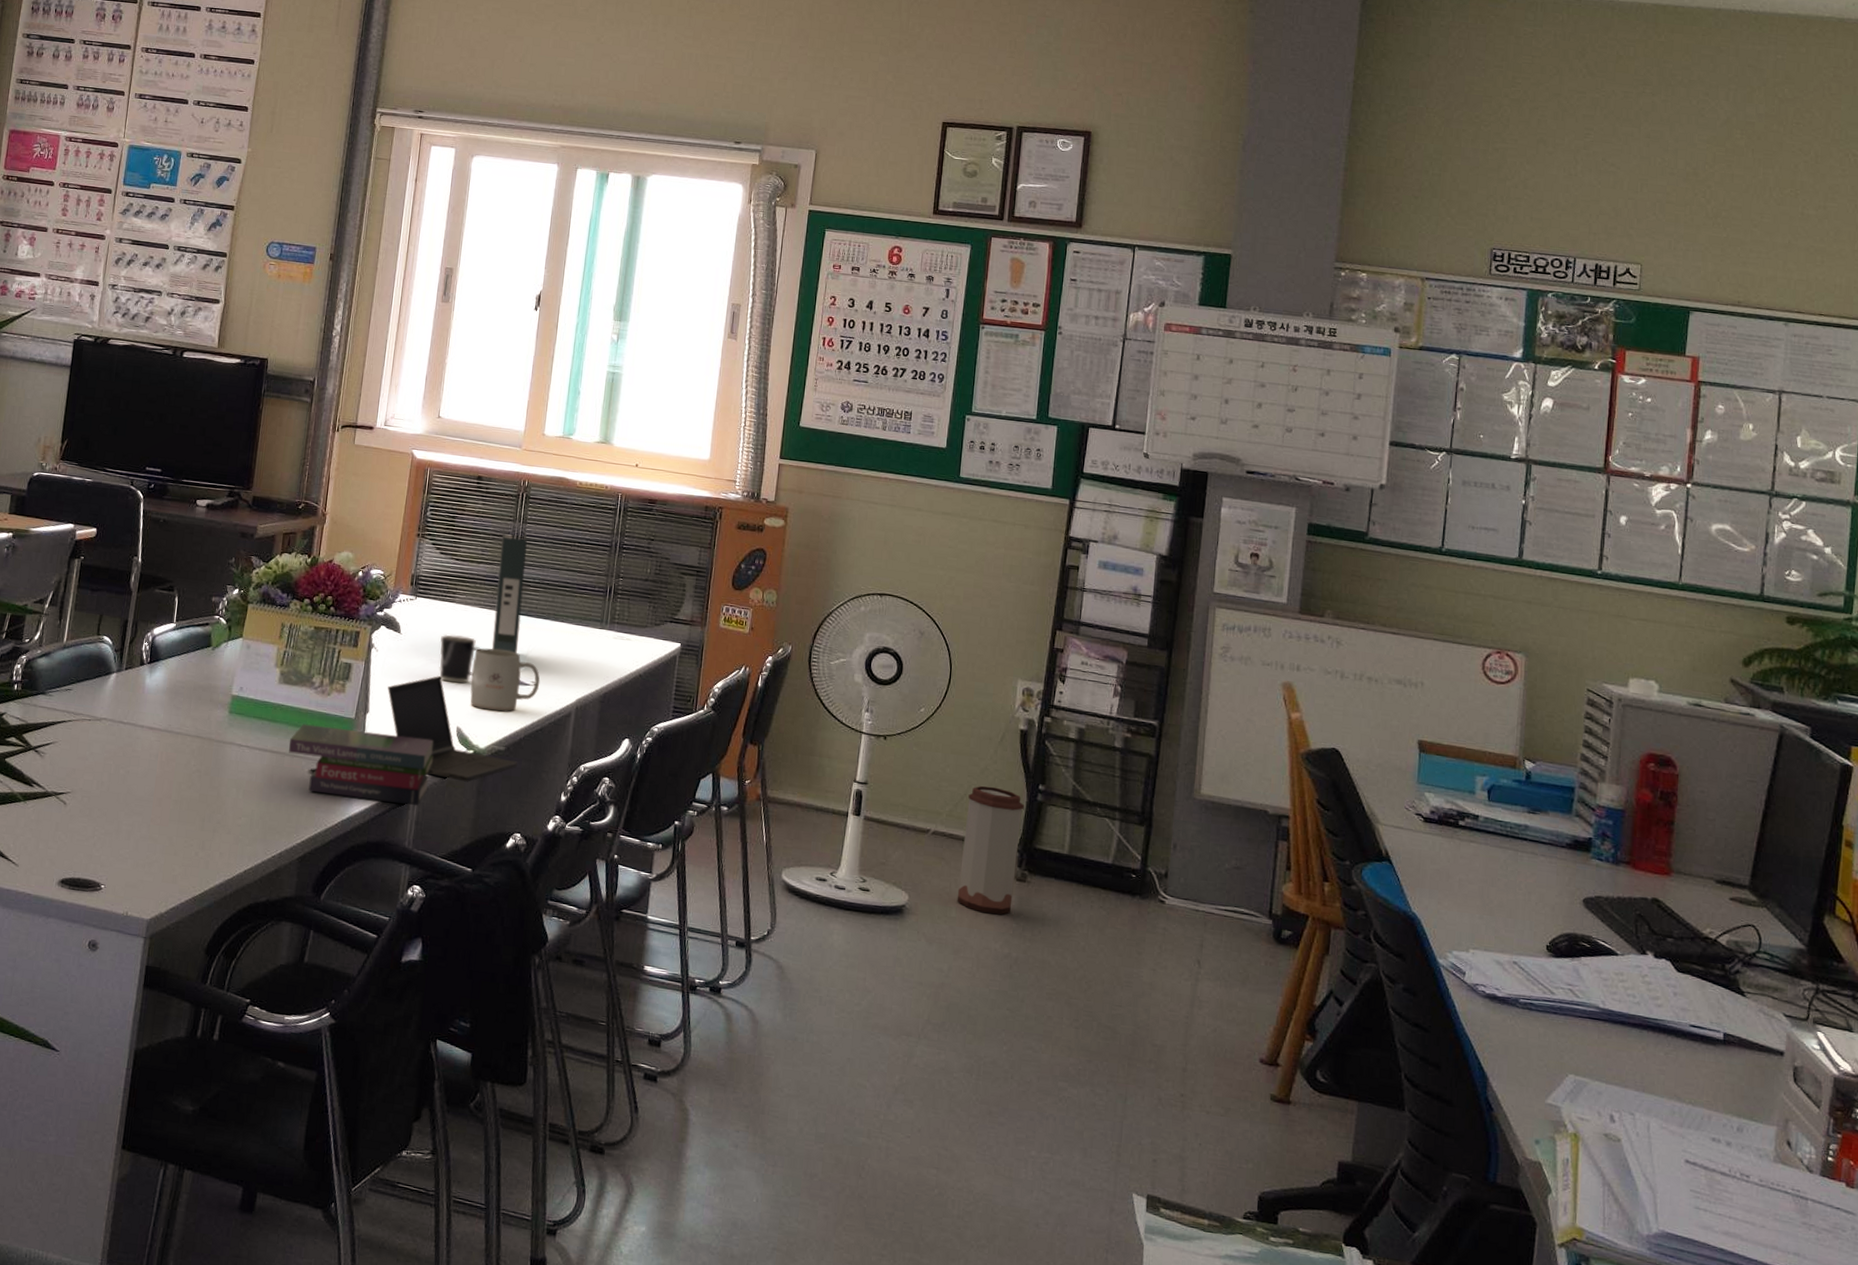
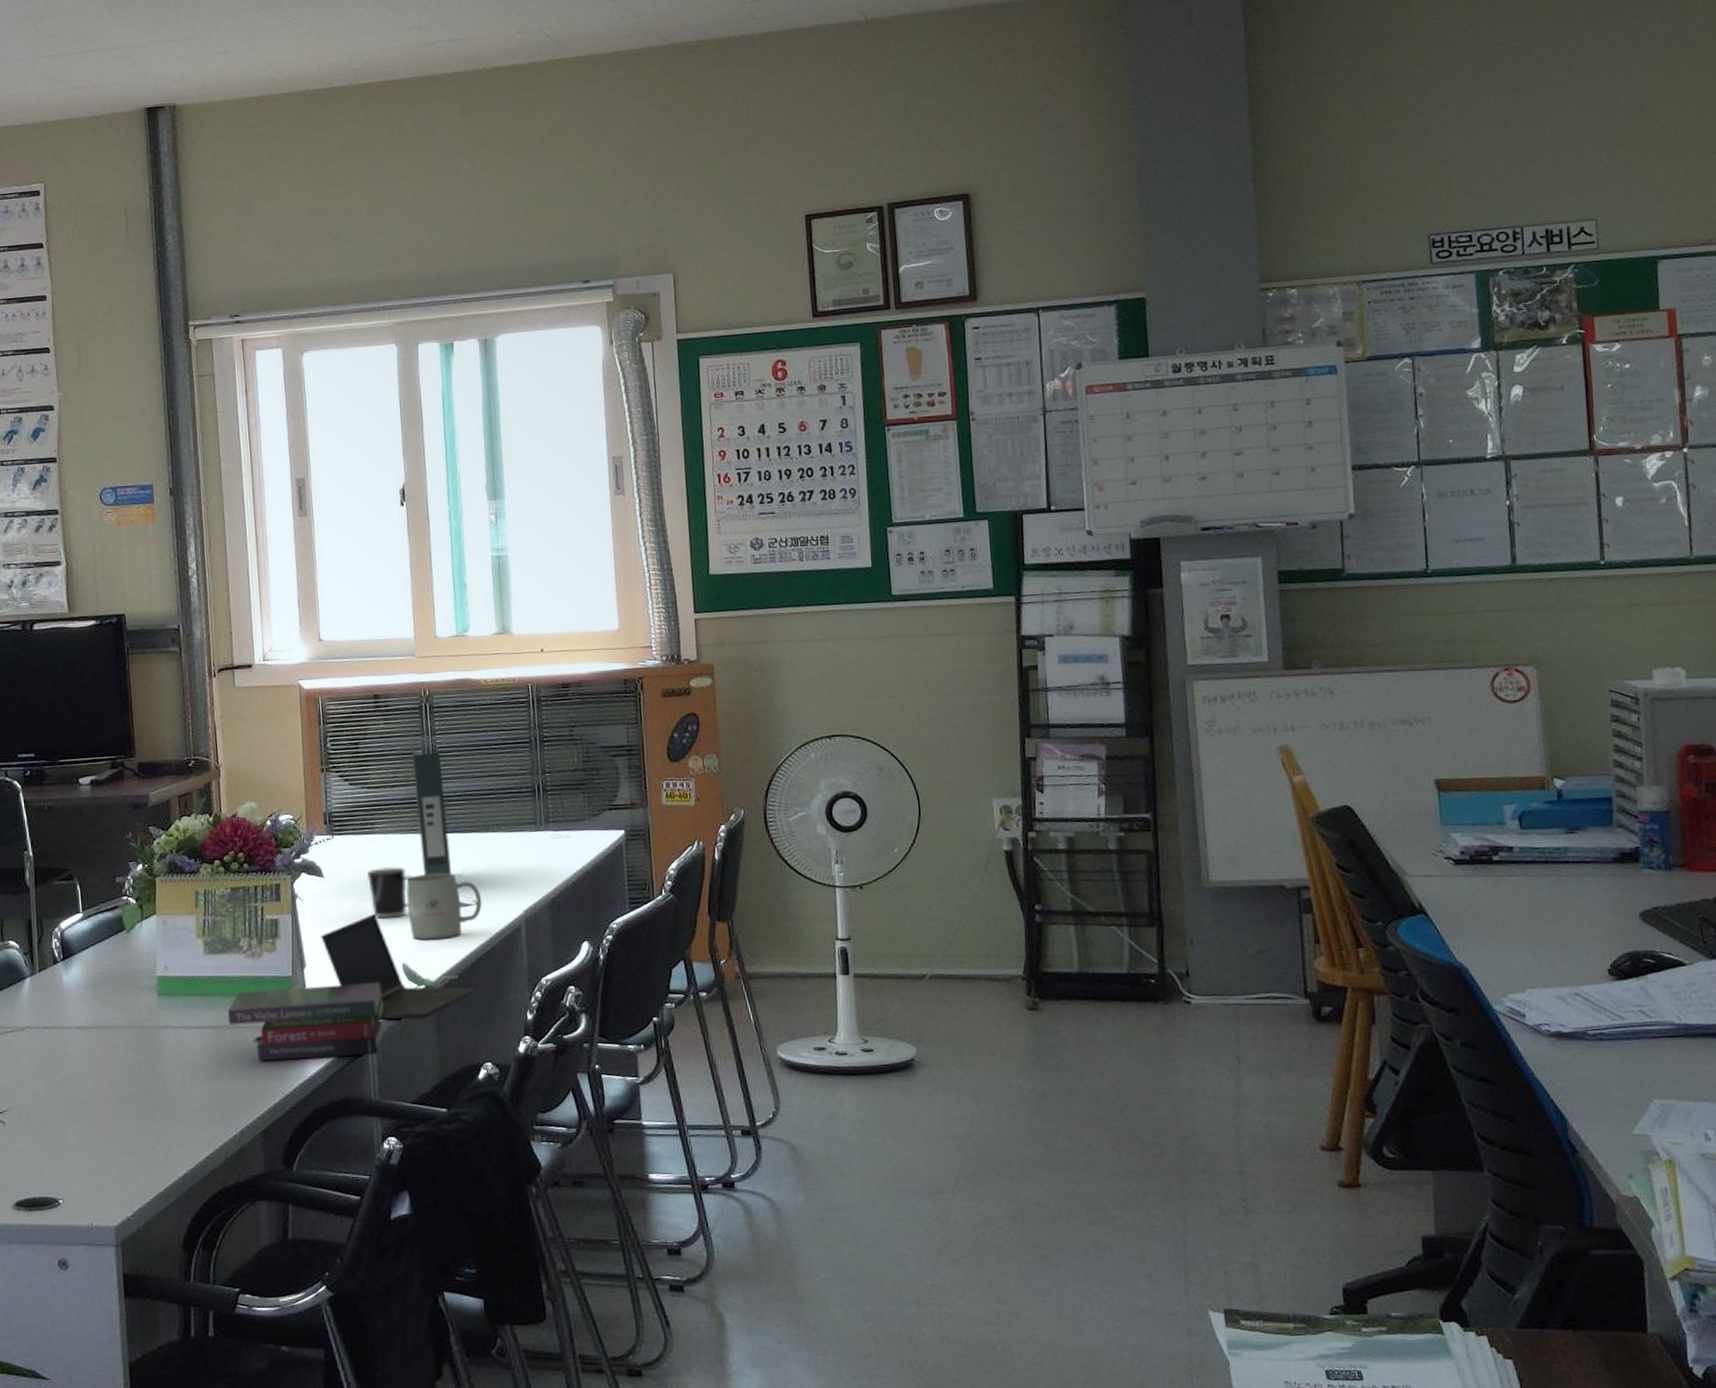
trash can: present [957,785,1024,915] -> none [961,916,1028,1051]

